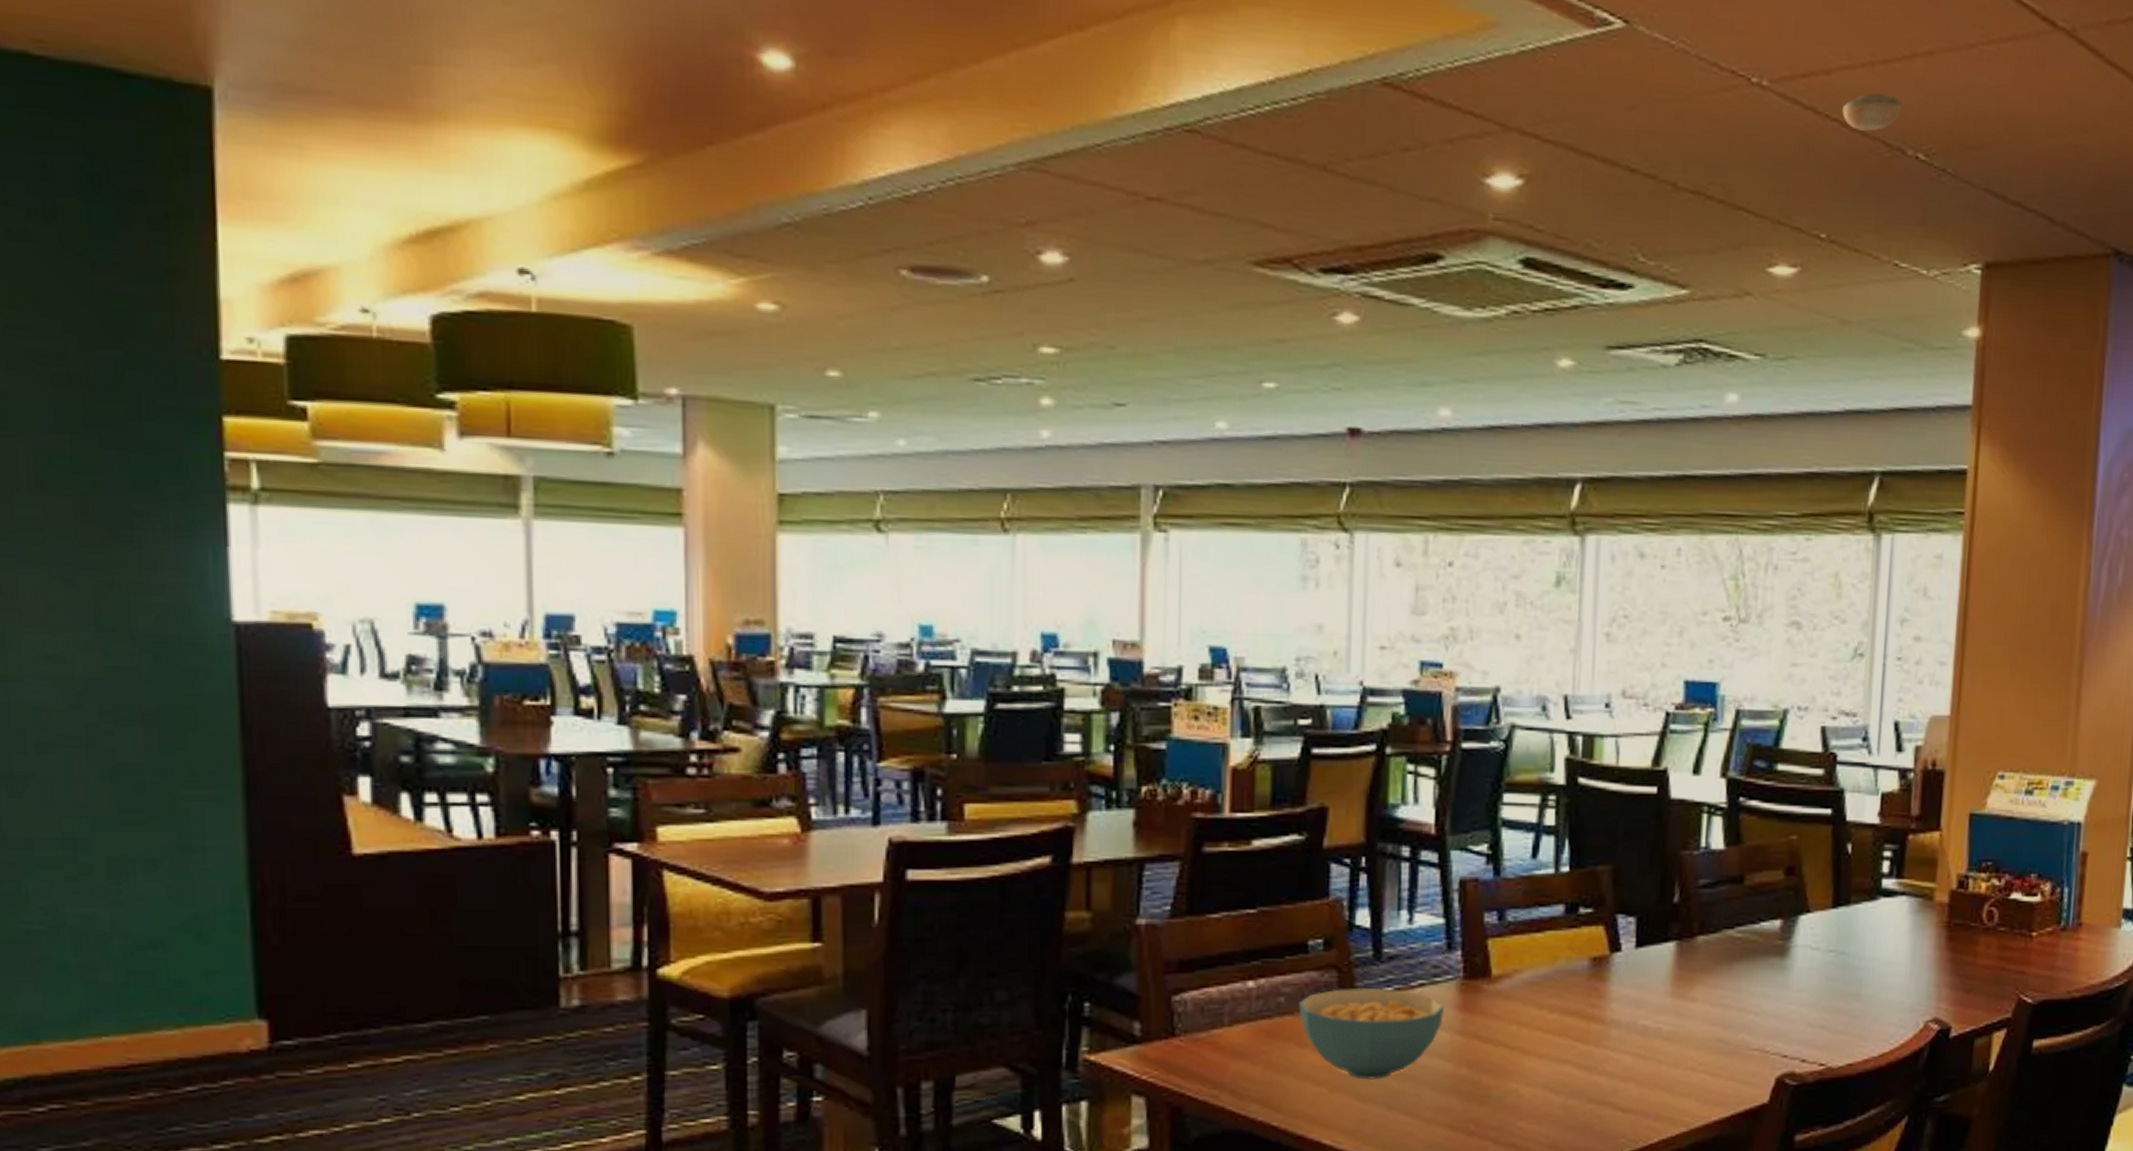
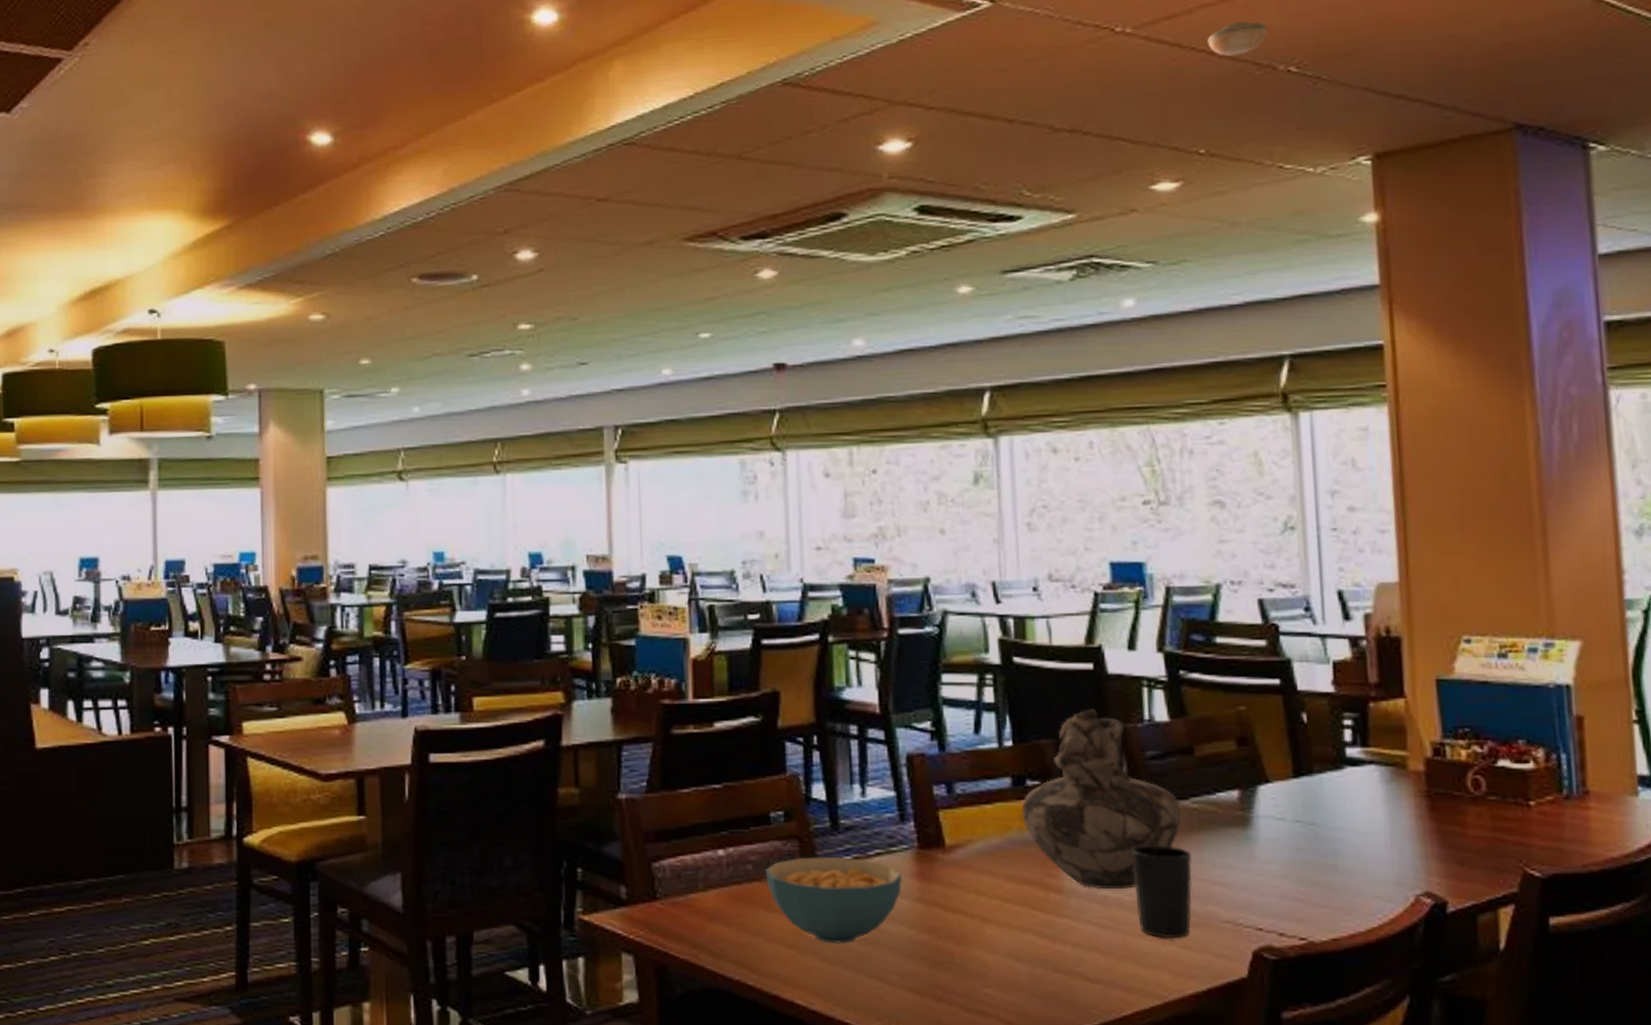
vase: none [1571,834,1726,1020] -> present [1021,708,1182,890]
cup: none [1673,975,1731,1068] -> present [1132,845,1193,939]

